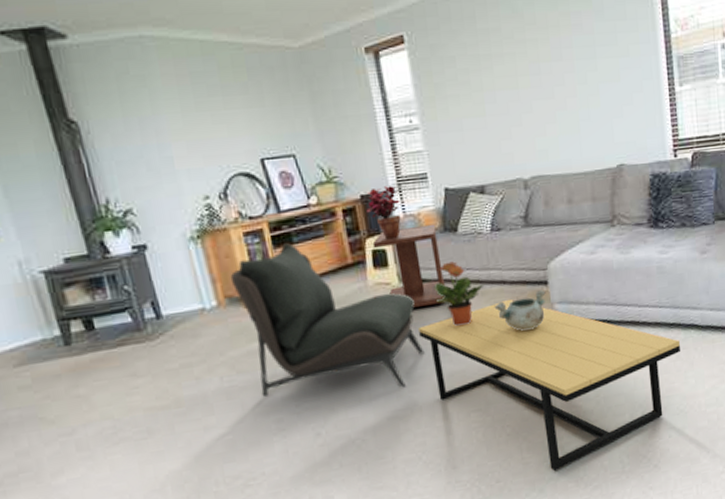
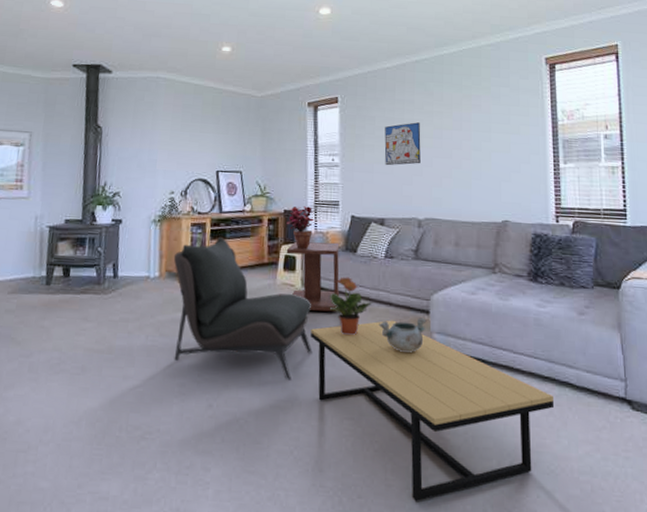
wall art: none [469,57,518,119] -> present [384,122,421,166]

